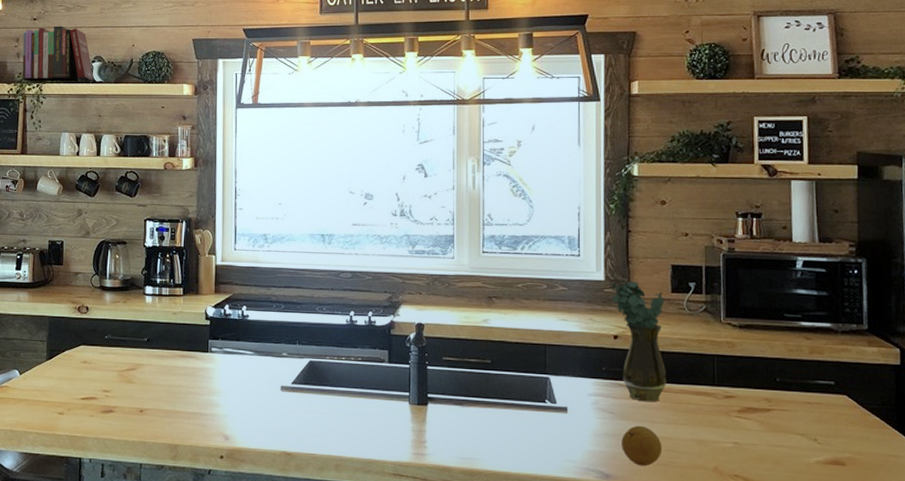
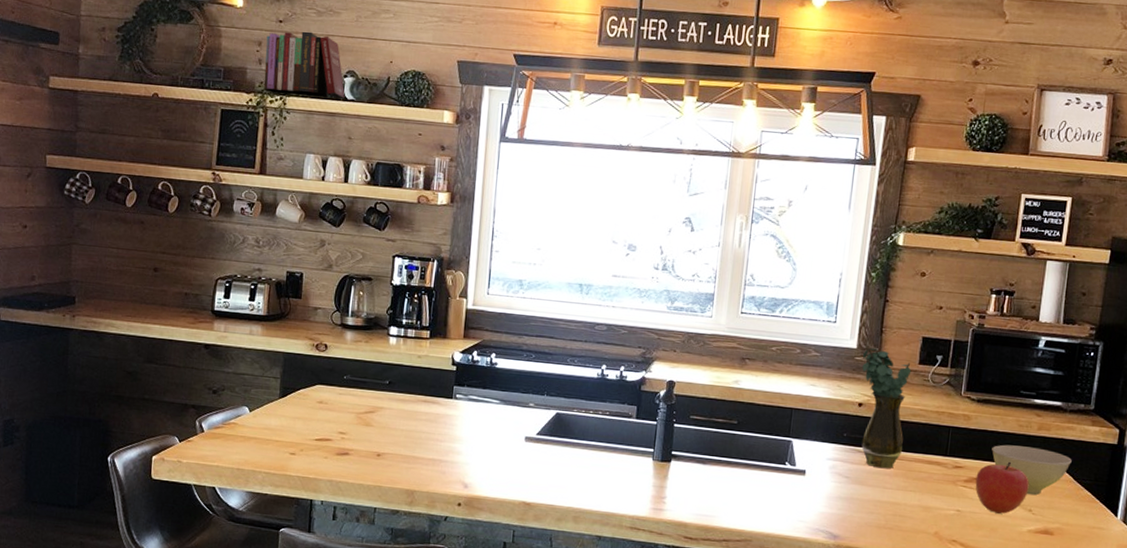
fruit: present [621,425,663,467] -> none [852,490,891,529]
fruit: none [750,388,810,445] -> present [975,461,1029,514]
bowl: none [762,371,853,422] -> present [992,444,1072,495]

